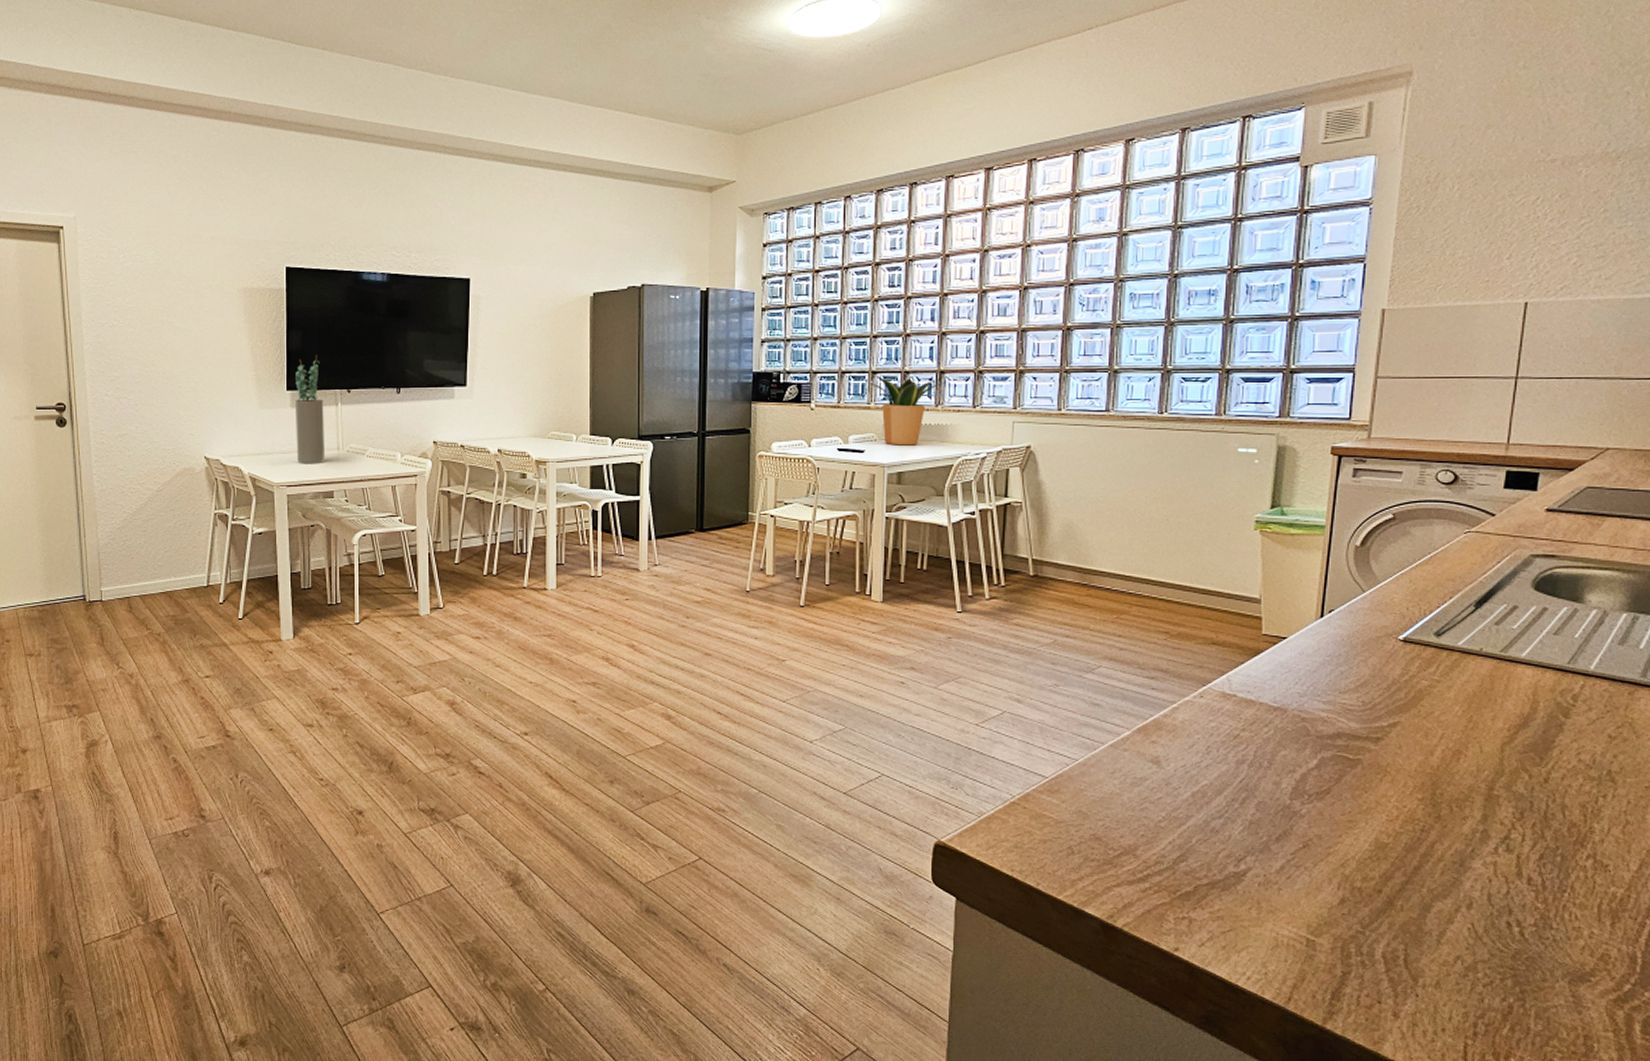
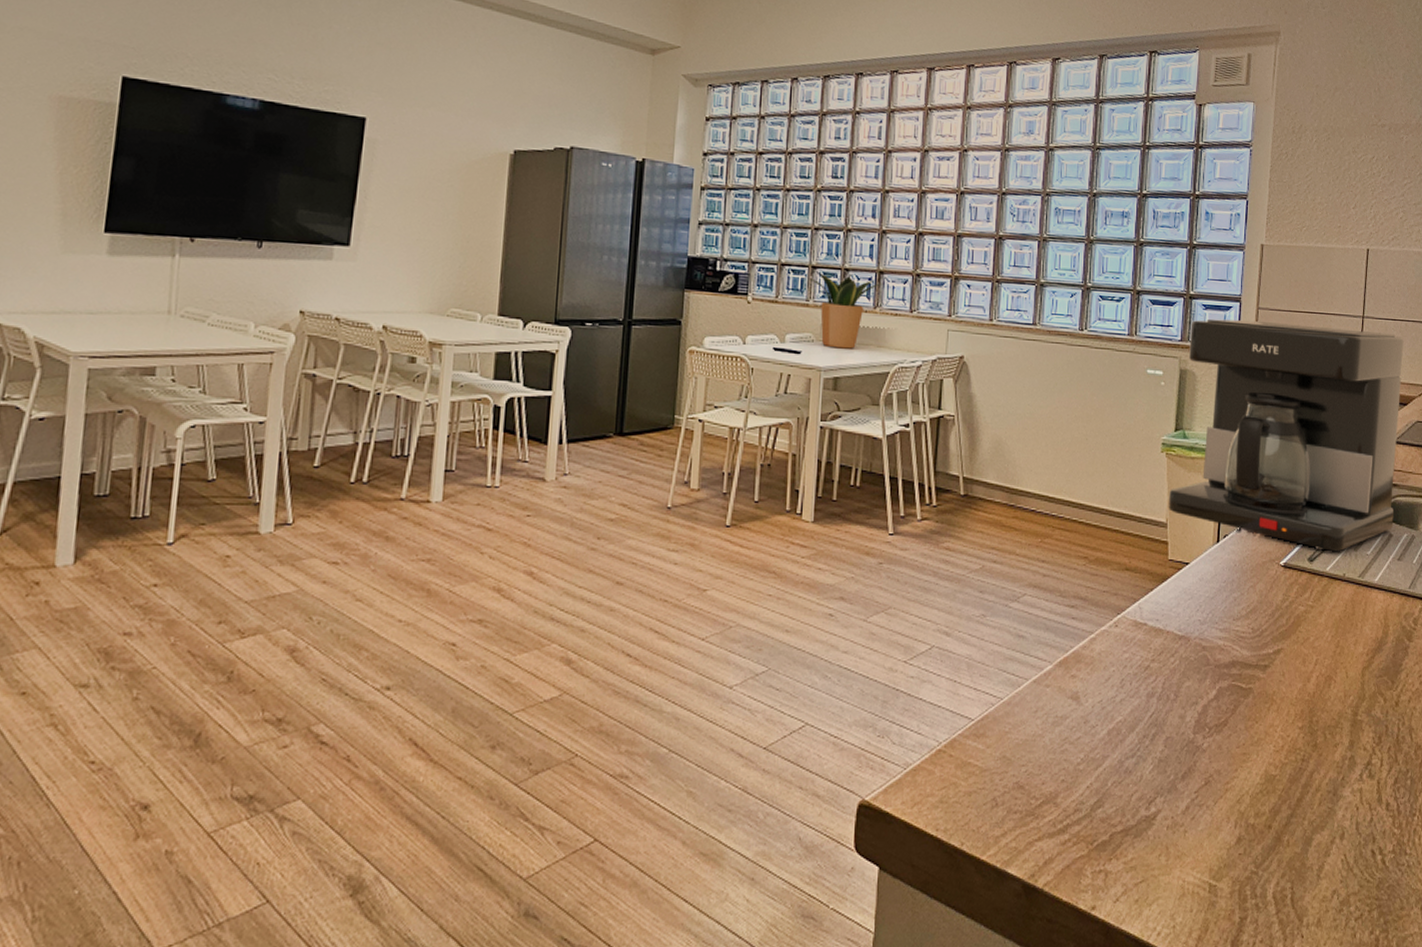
vase: present [294,354,326,464] -> none [108,190,156,331]
coffee maker: none [1262,390,1572,625] -> present [1168,318,1404,551]

